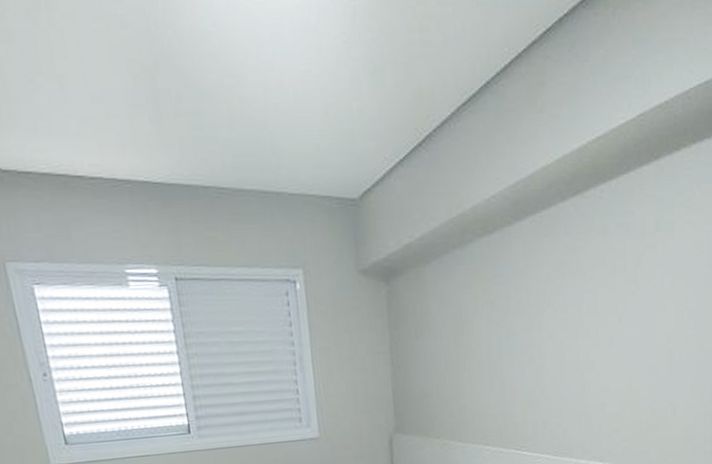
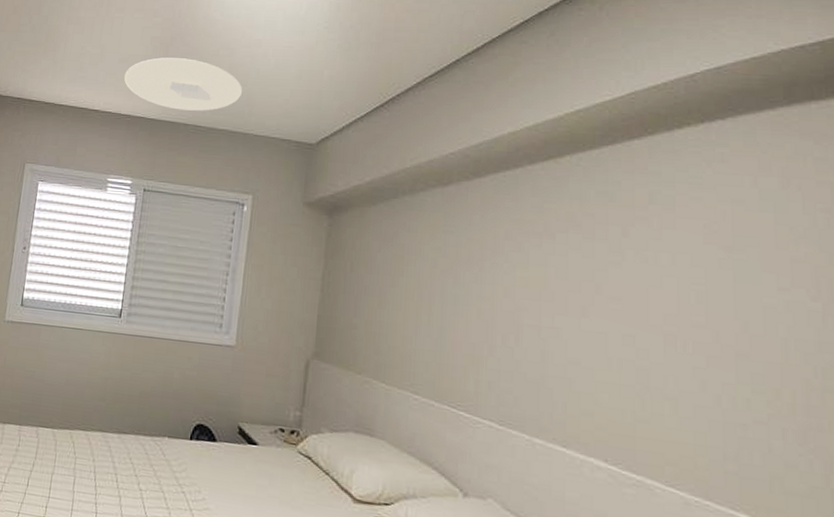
ceiling light: none [105,92,264,168] -> present [124,57,242,111]

